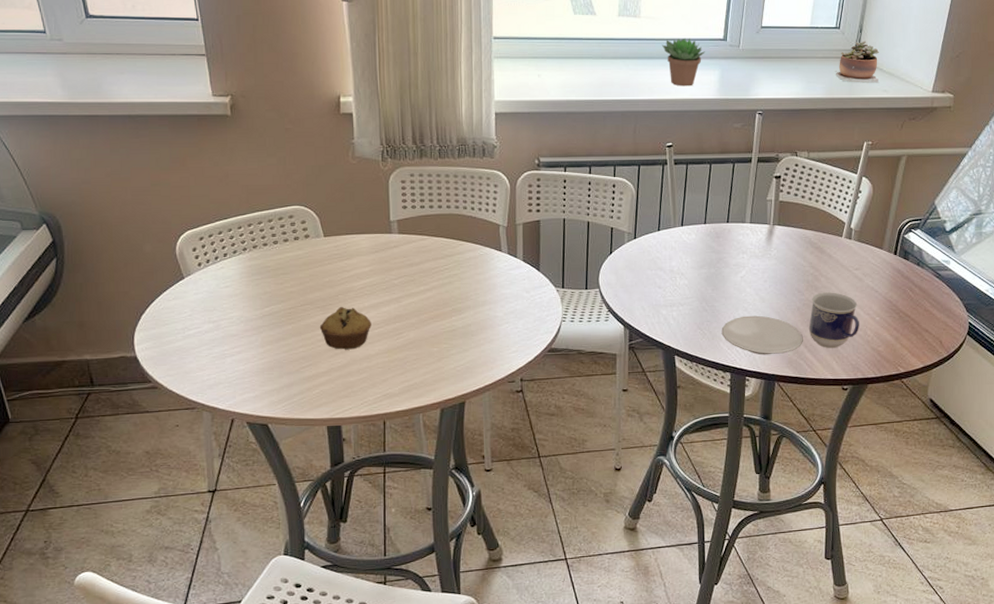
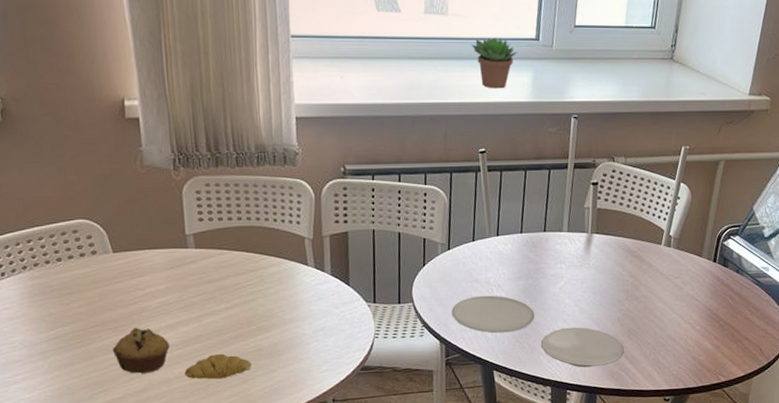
croissant: none [384,333,446,357] -> present [184,353,252,380]
plate: none [635,283,716,320] -> present [451,295,535,333]
cup: present [808,292,859,349] -> none [629,301,680,359]
succulent plant: present [835,41,880,84] -> none [651,41,696,86]

